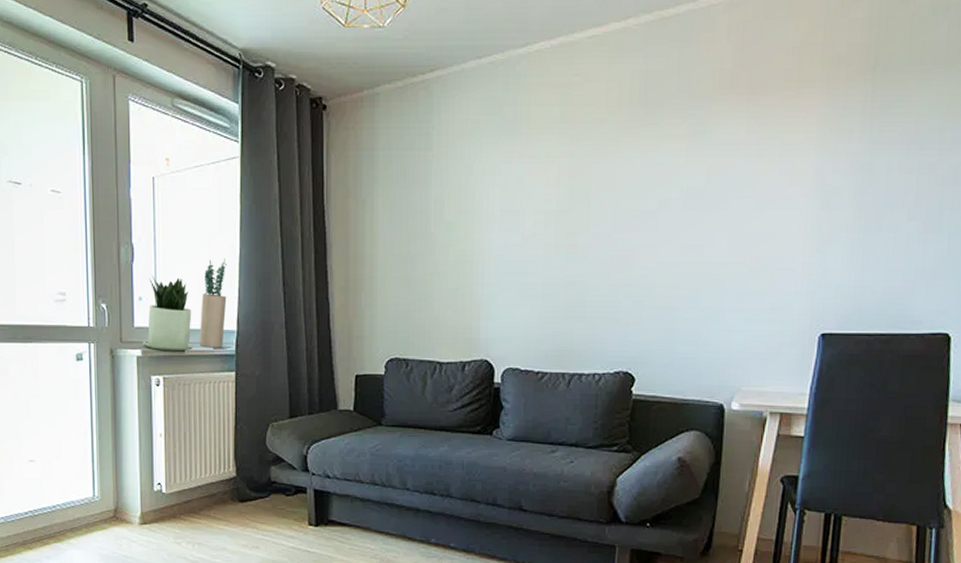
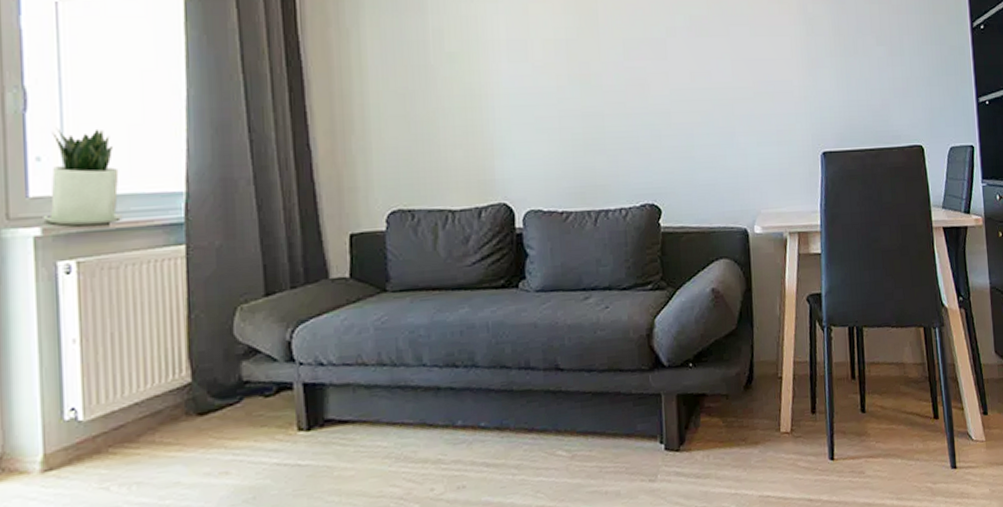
vase: present [199,259,227,348] -> none [130,102,170,218]

